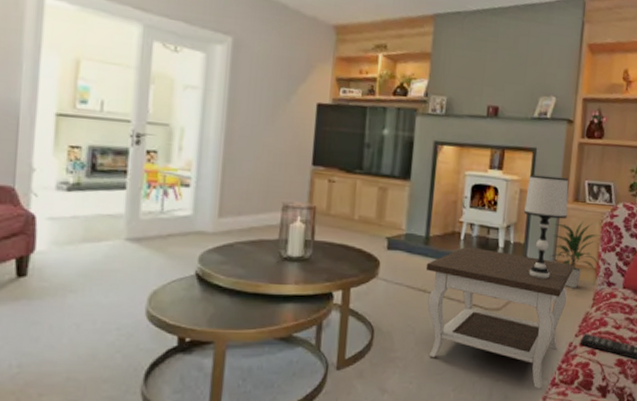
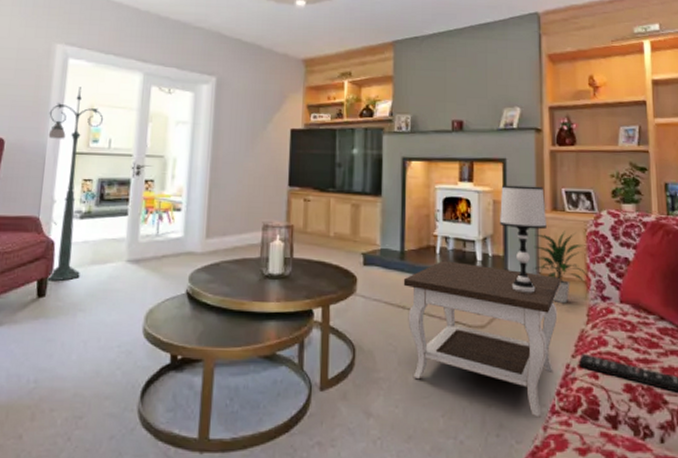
floor lamp: none [21,34,94,260] -> present [46,87,104,282]

